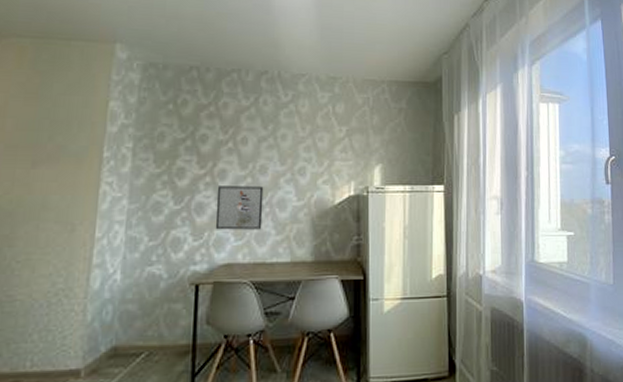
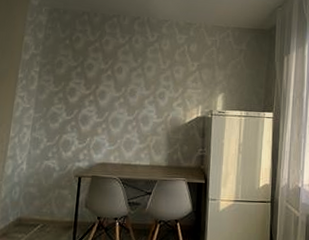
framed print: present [215,186,264,230] -> none [95,103,132,139]

